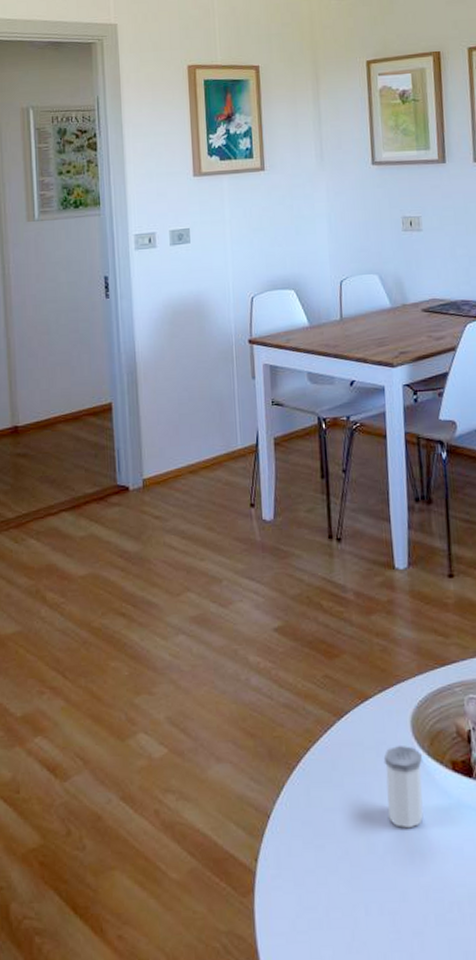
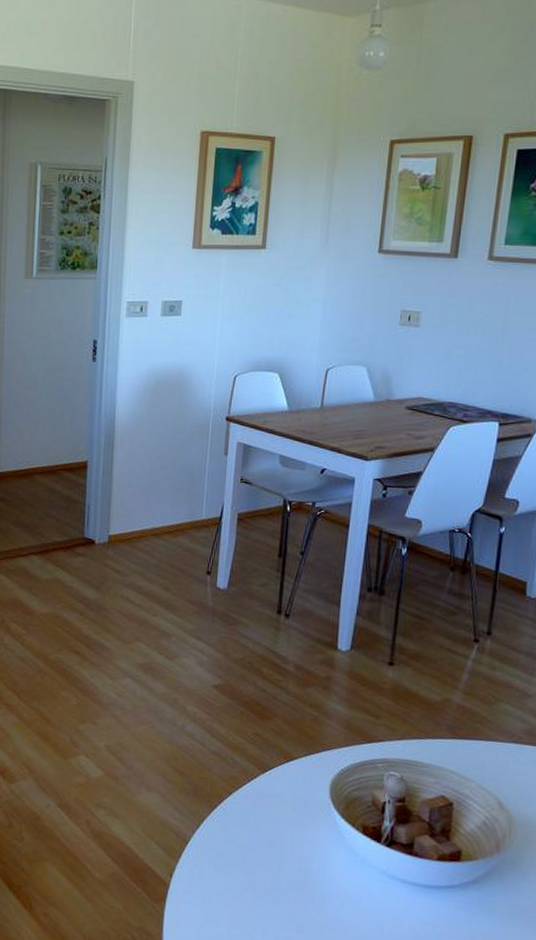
salt shaker: present [383,746,424,829] -> none [295,804,336,875]

